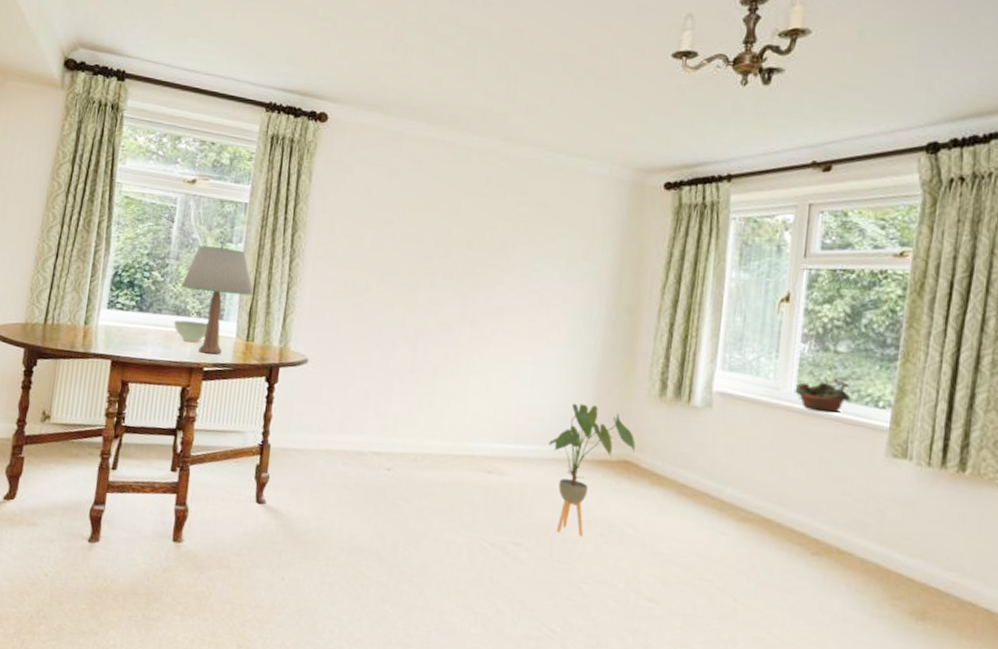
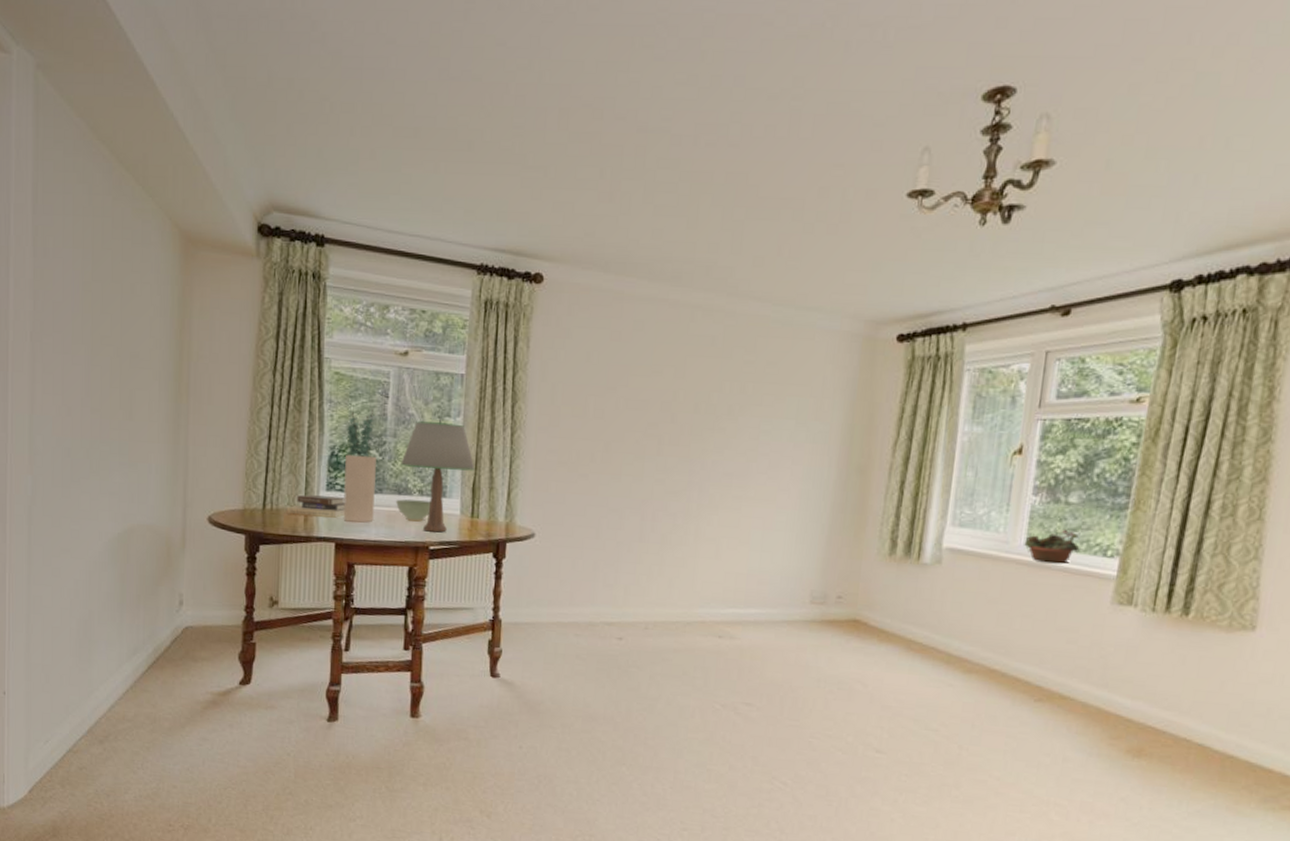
books: none [67,311,125,336] -> present [286,494,345,519]
vase: none [121,232,160,342] -> present [343,409,376,523]
house plant: present [549,403,636,536] -> none [779,565,865,694]

